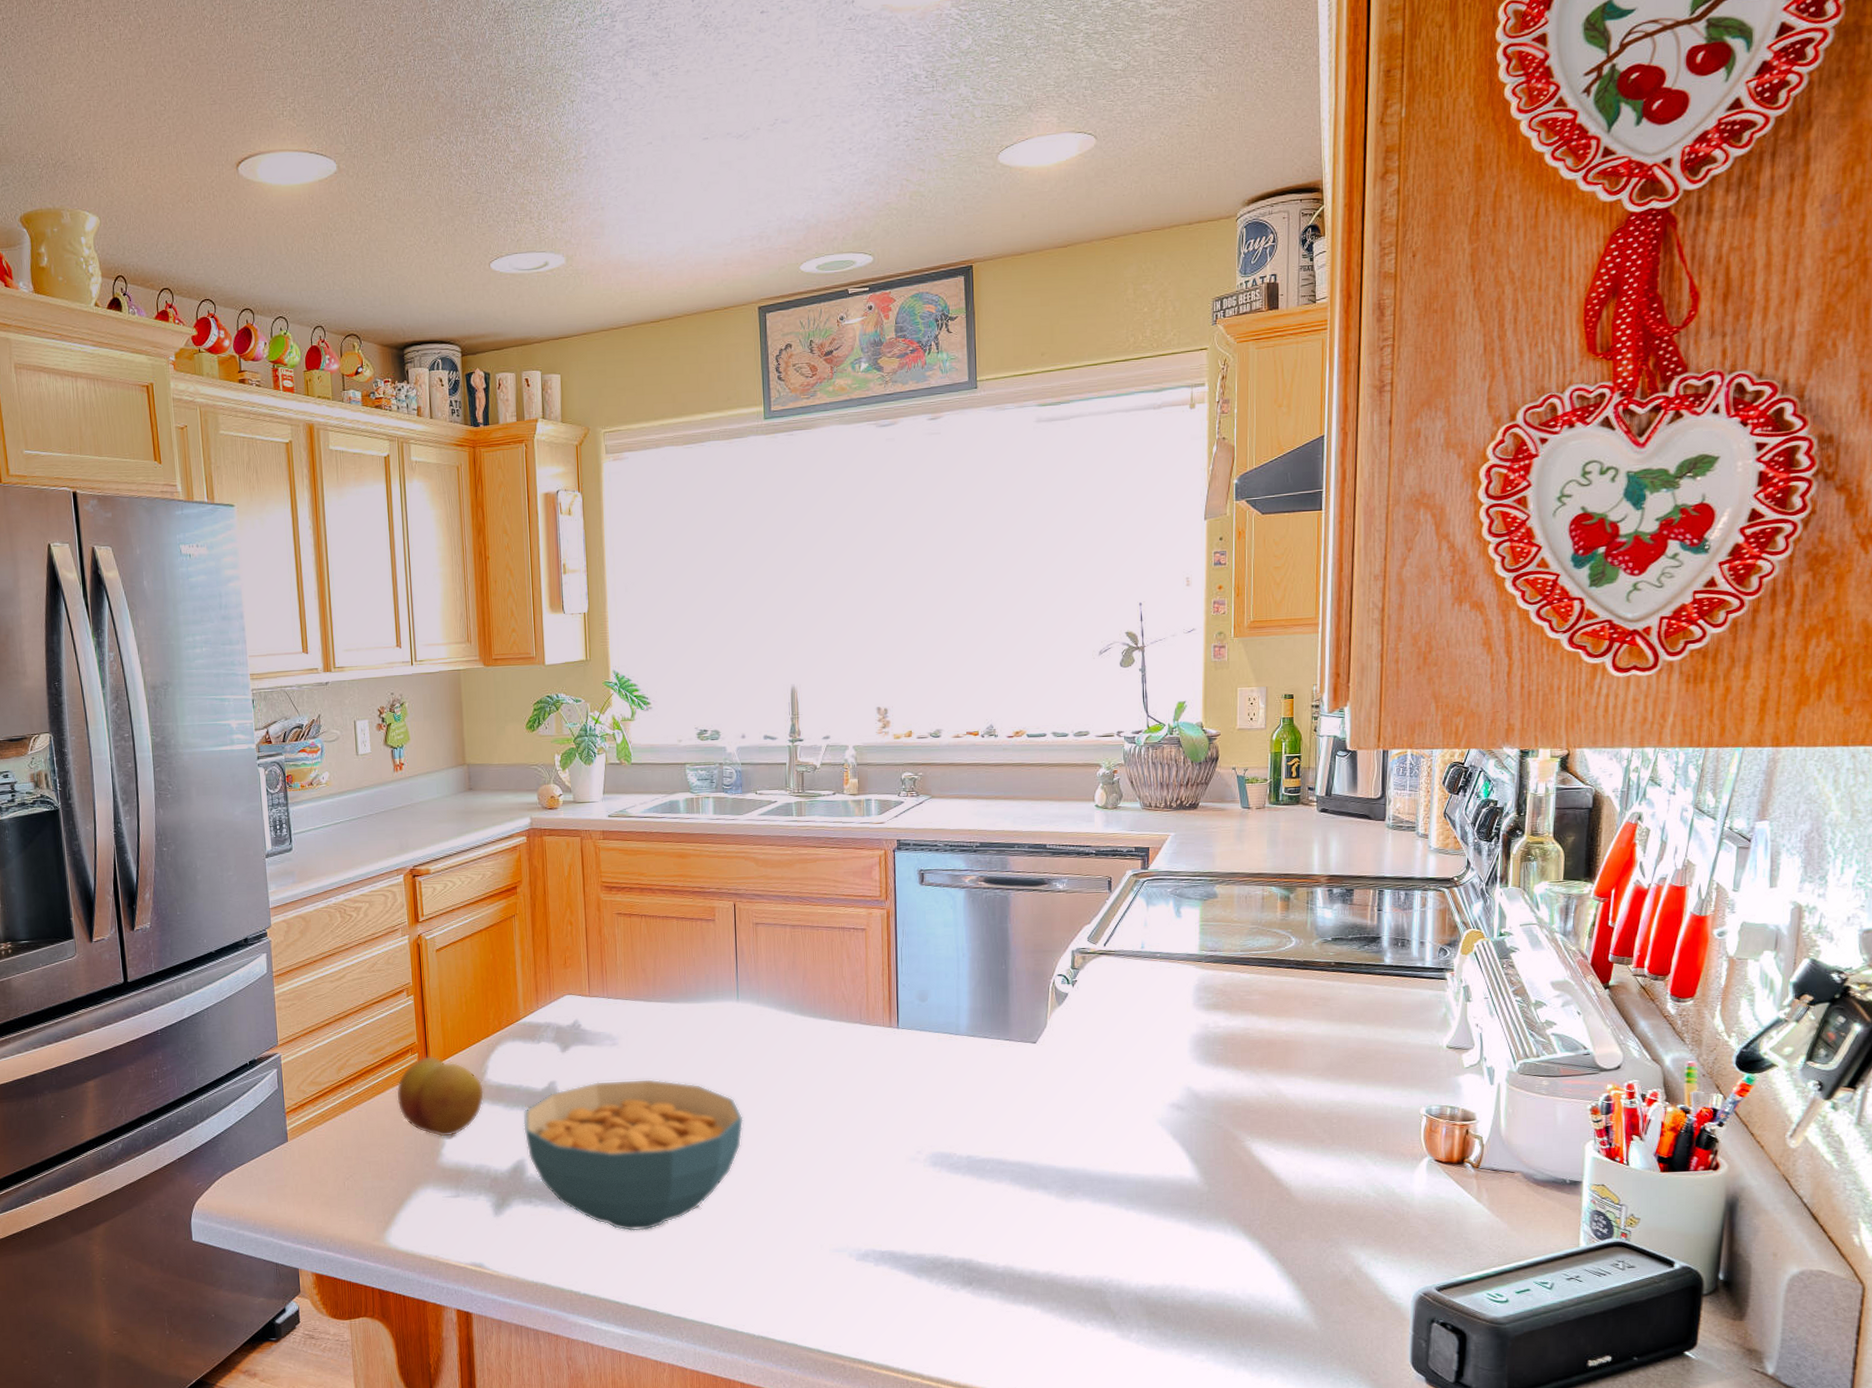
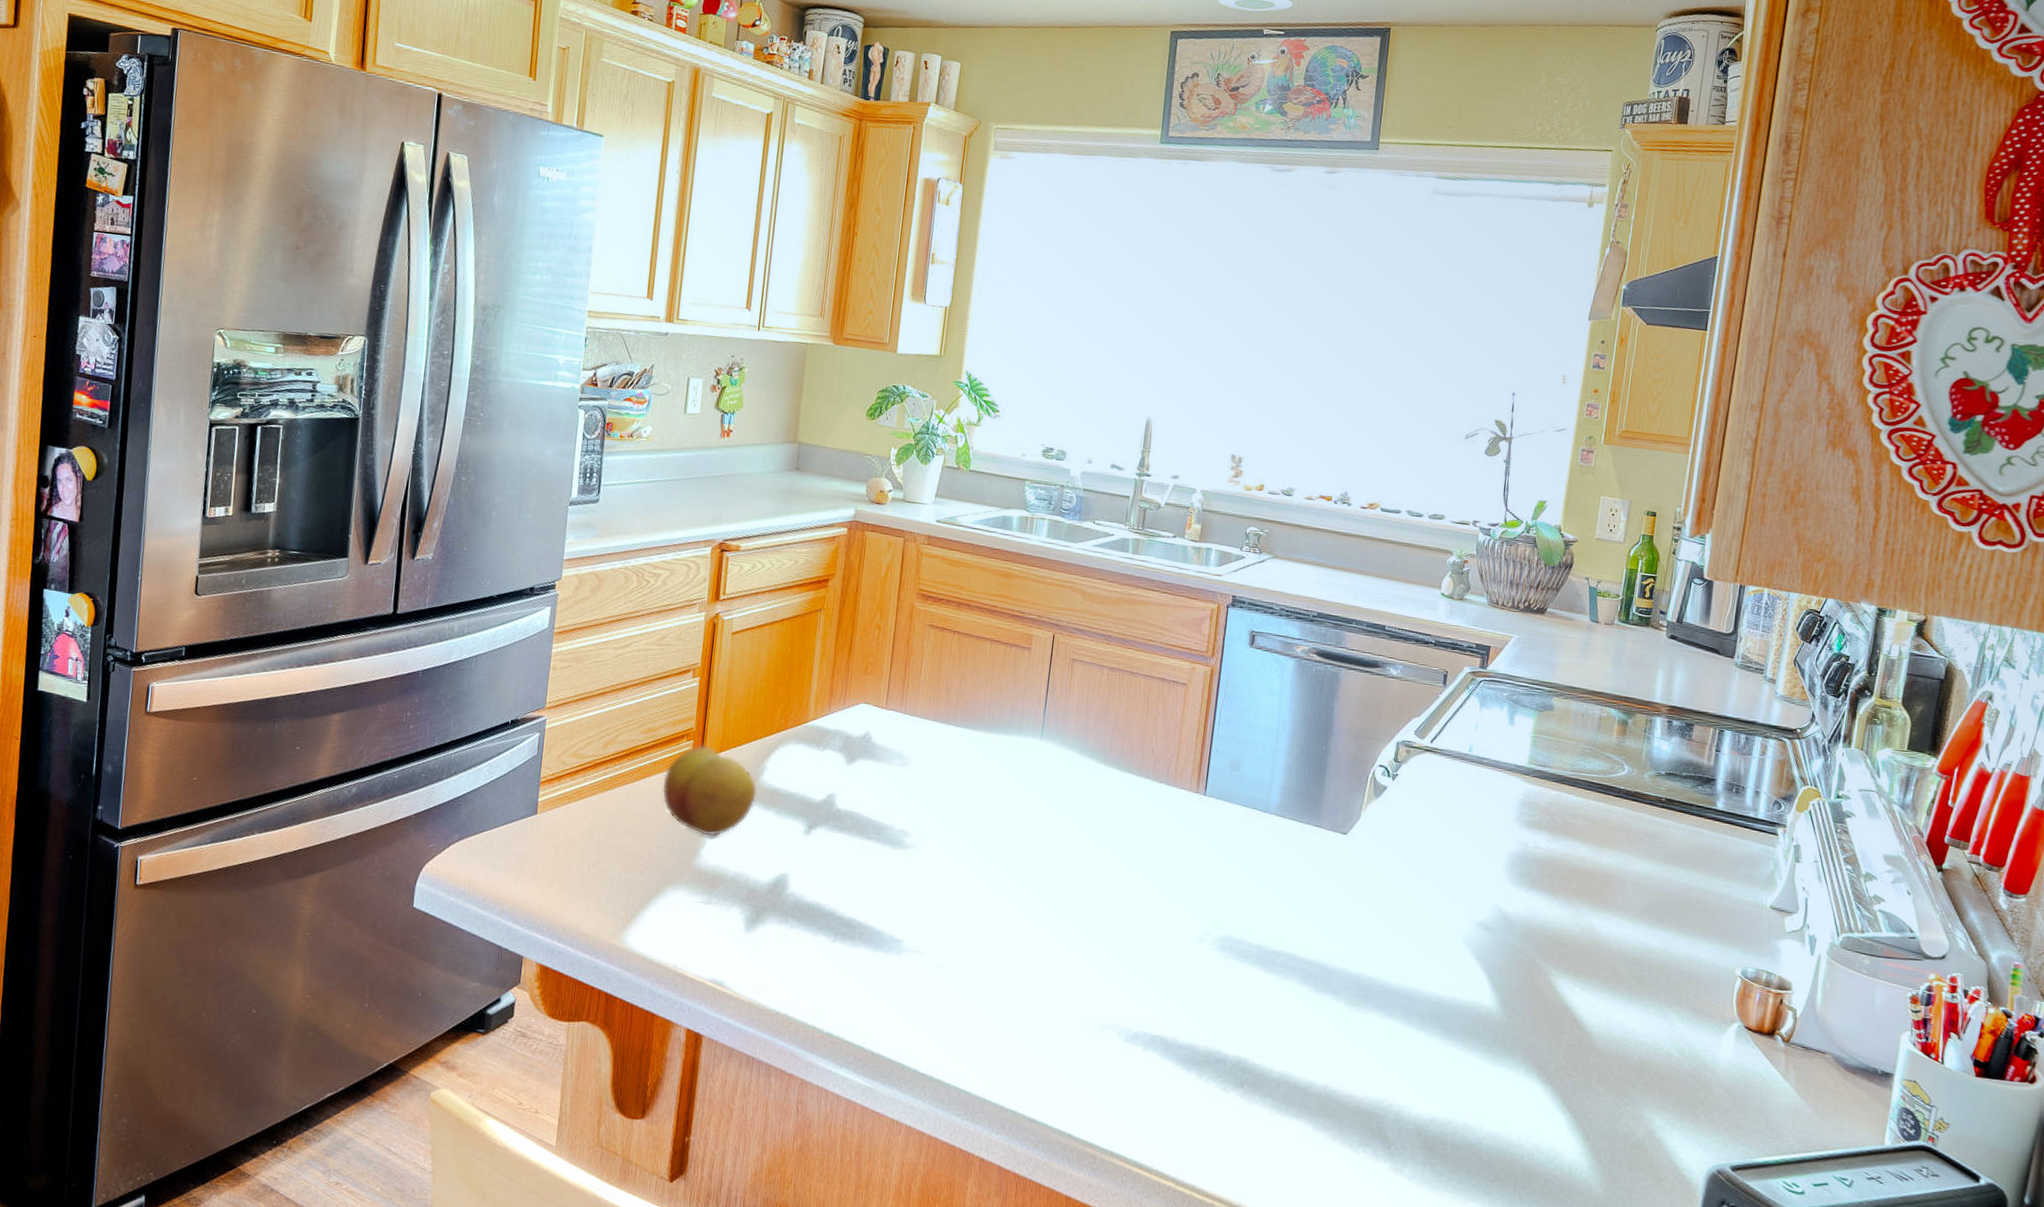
cereal bowl: present [523,1078,744,1231] -> none [792,802,1028,973]

